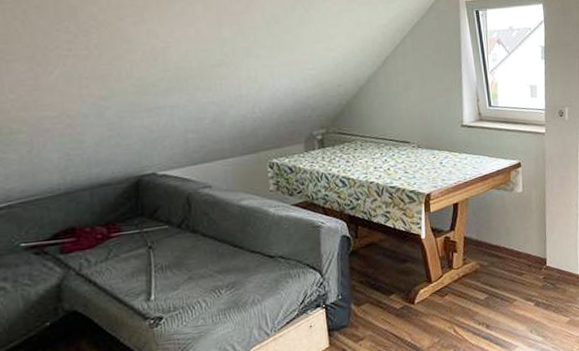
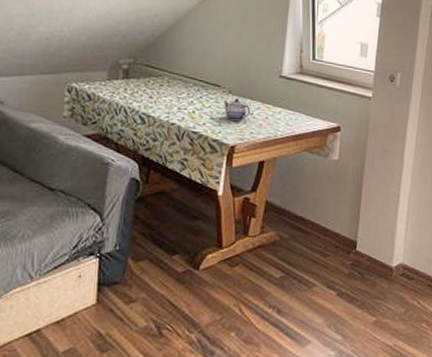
teapot: none [414,151,440,172] -> present [223,98,251,122]

